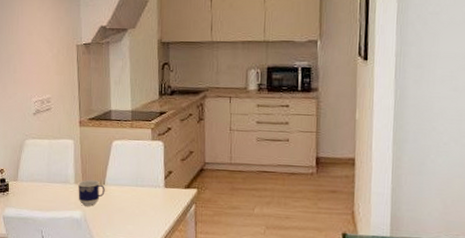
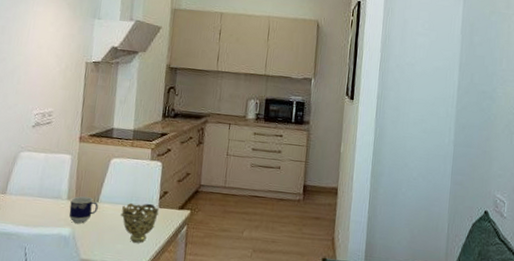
decorative bowl: none [127,183,165,223] -> present [120,203,159,243]

